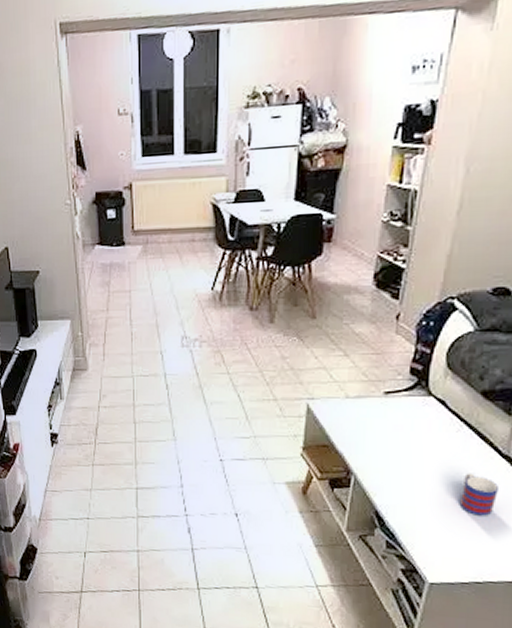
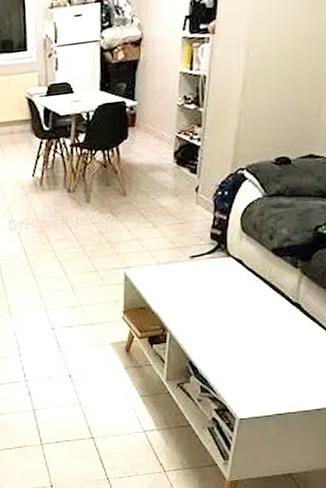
mug: present [459,473,500,516] -> none [259,321,292,357]

